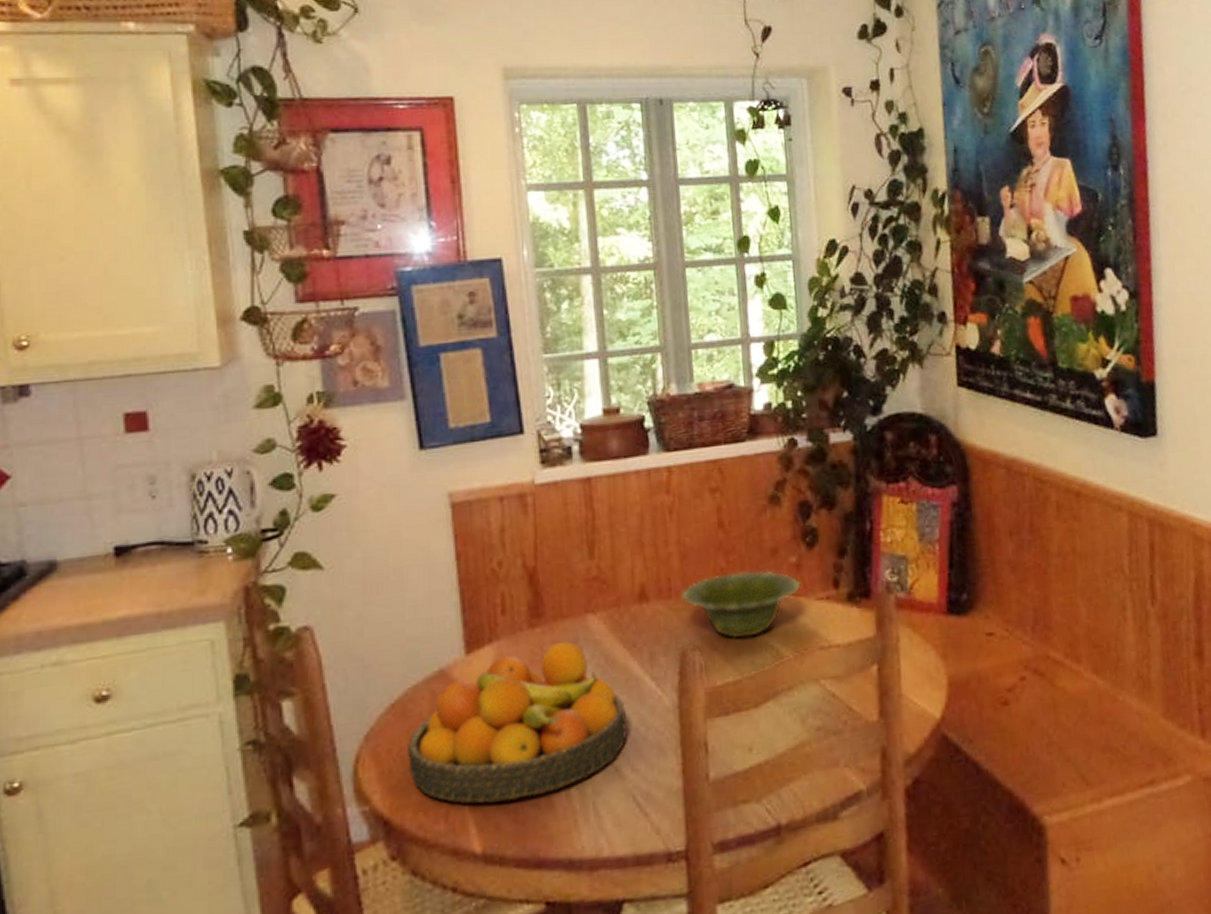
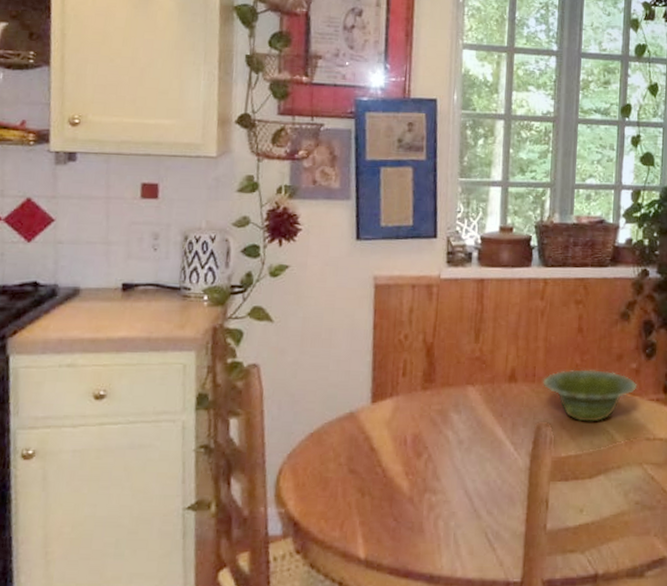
fruit bowl: present [408,642,627,804] -> none [318,405,488,521]

